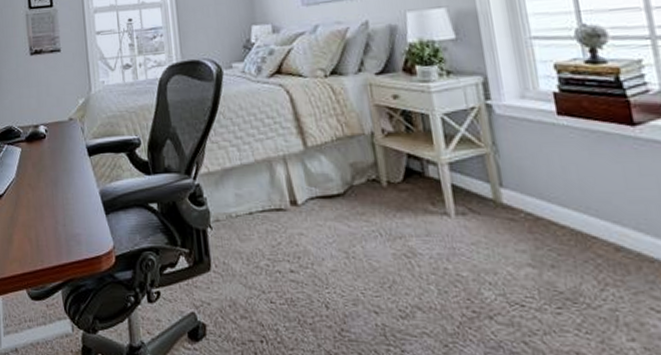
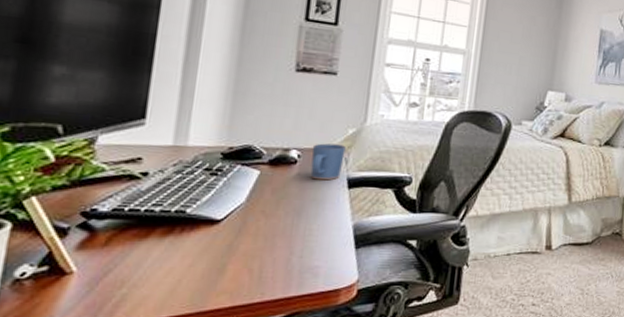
mug: none [54,115,81,151] -> present [310,143,346,181]

